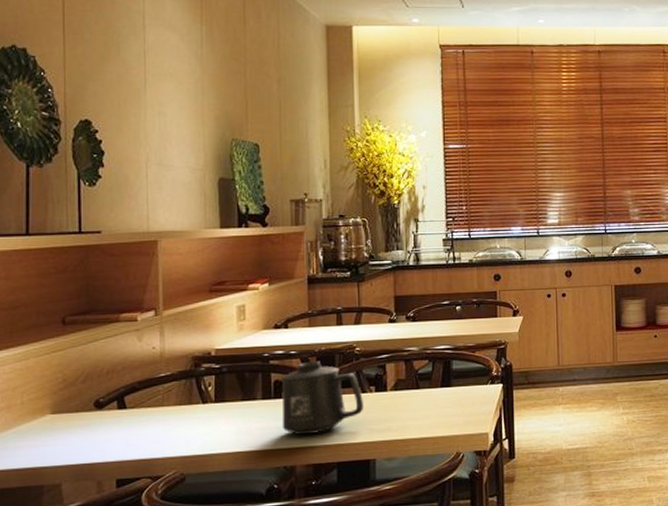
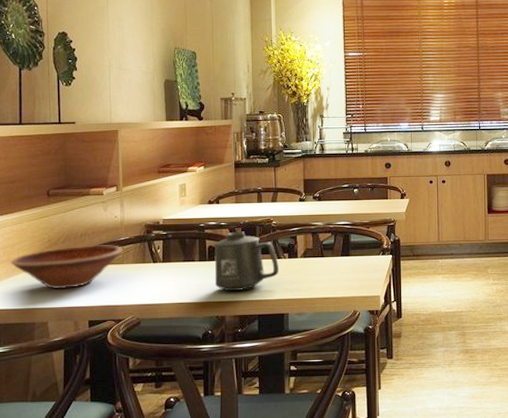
ceramic bowl: none [11,383,164,442] -> present [10,245,124,290]

